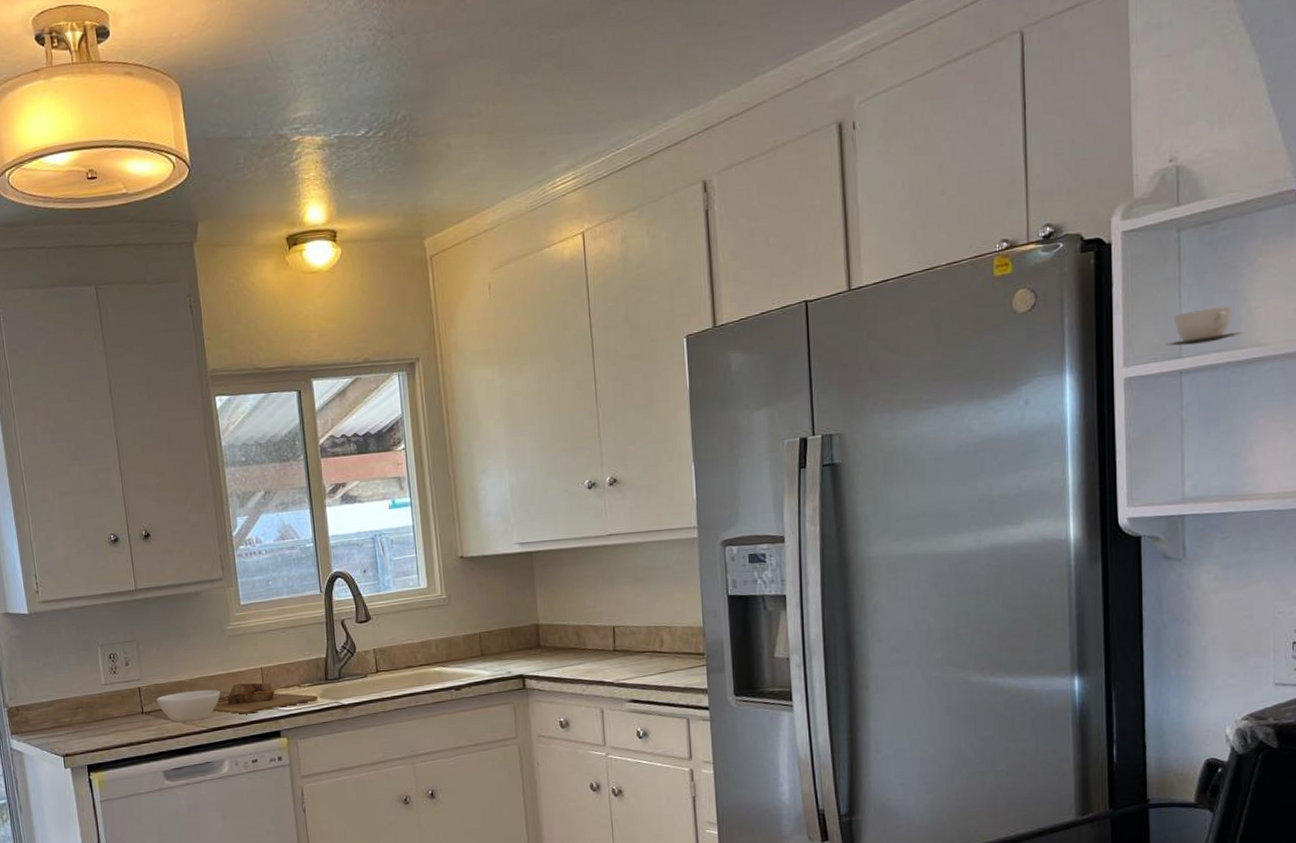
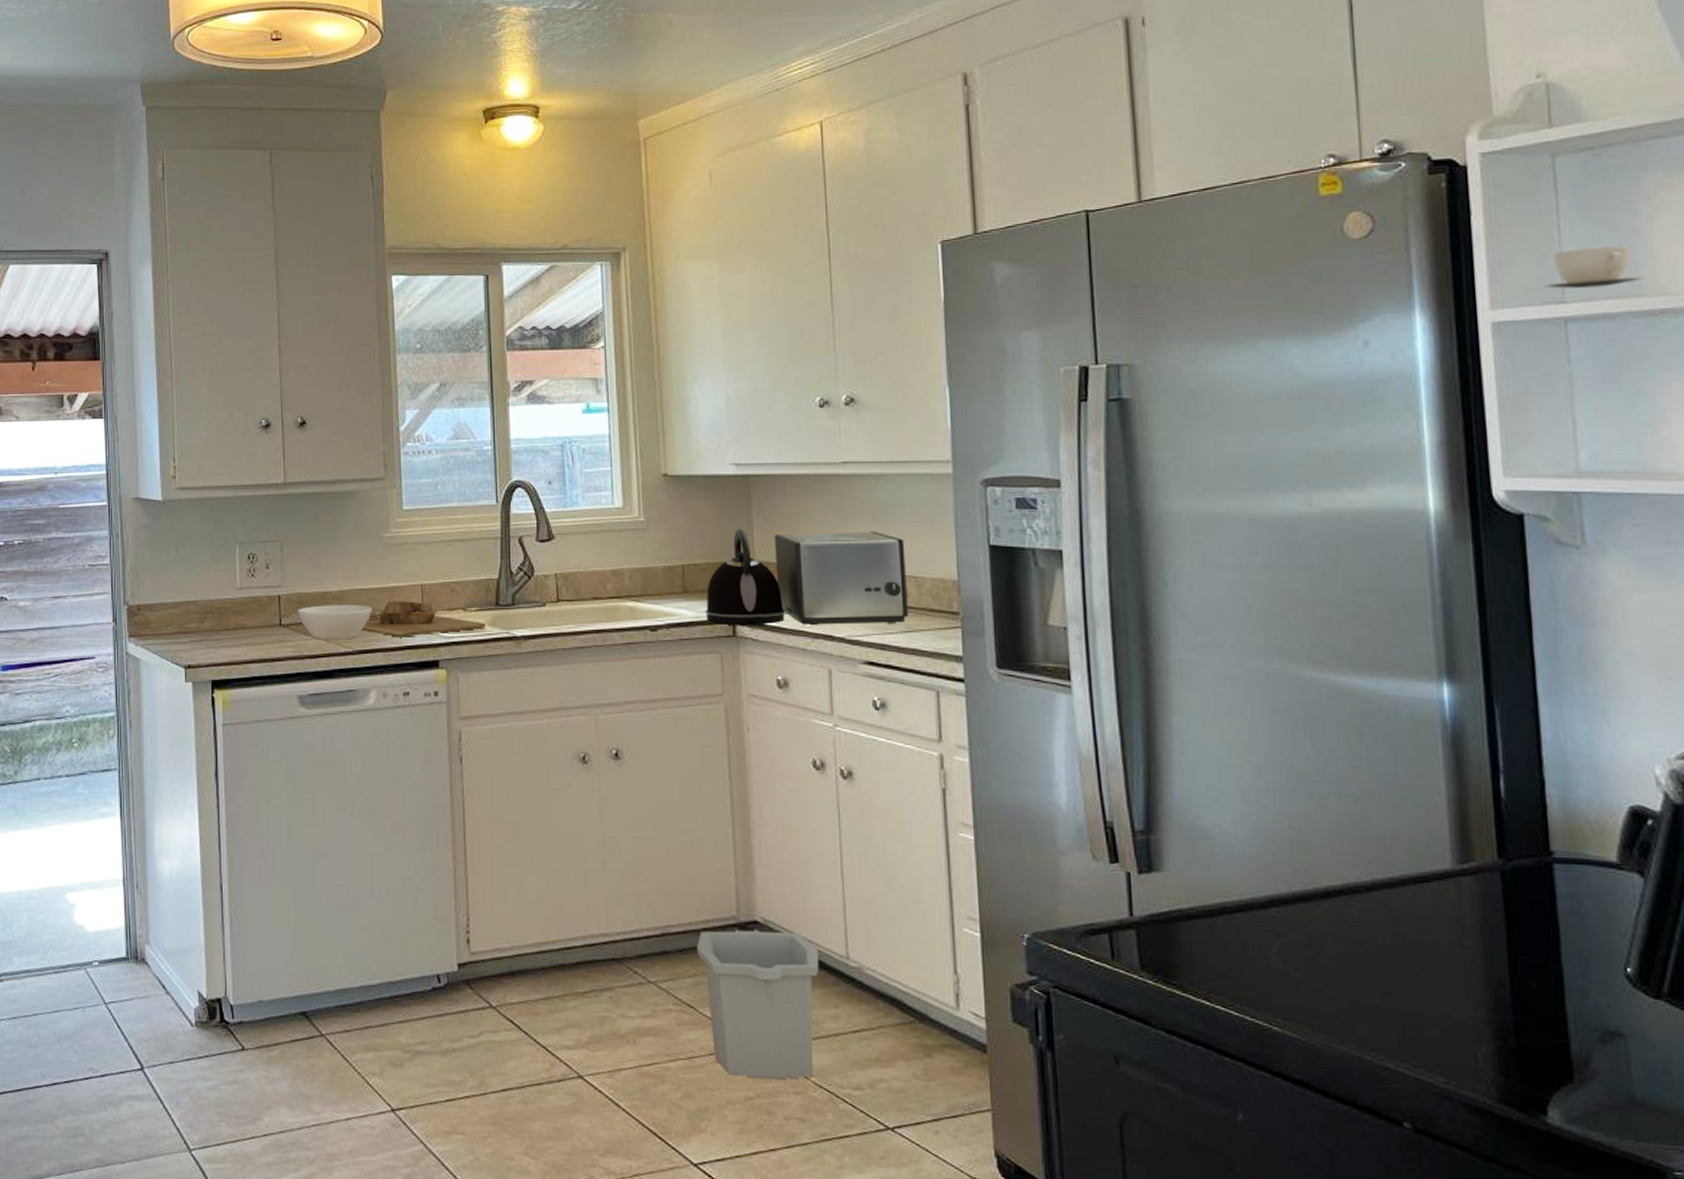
kettle: none [499,597,565,680] -> present [704,528,785,626]
toaster: none [554,591,665,675] -> present [775,531,909,626]

